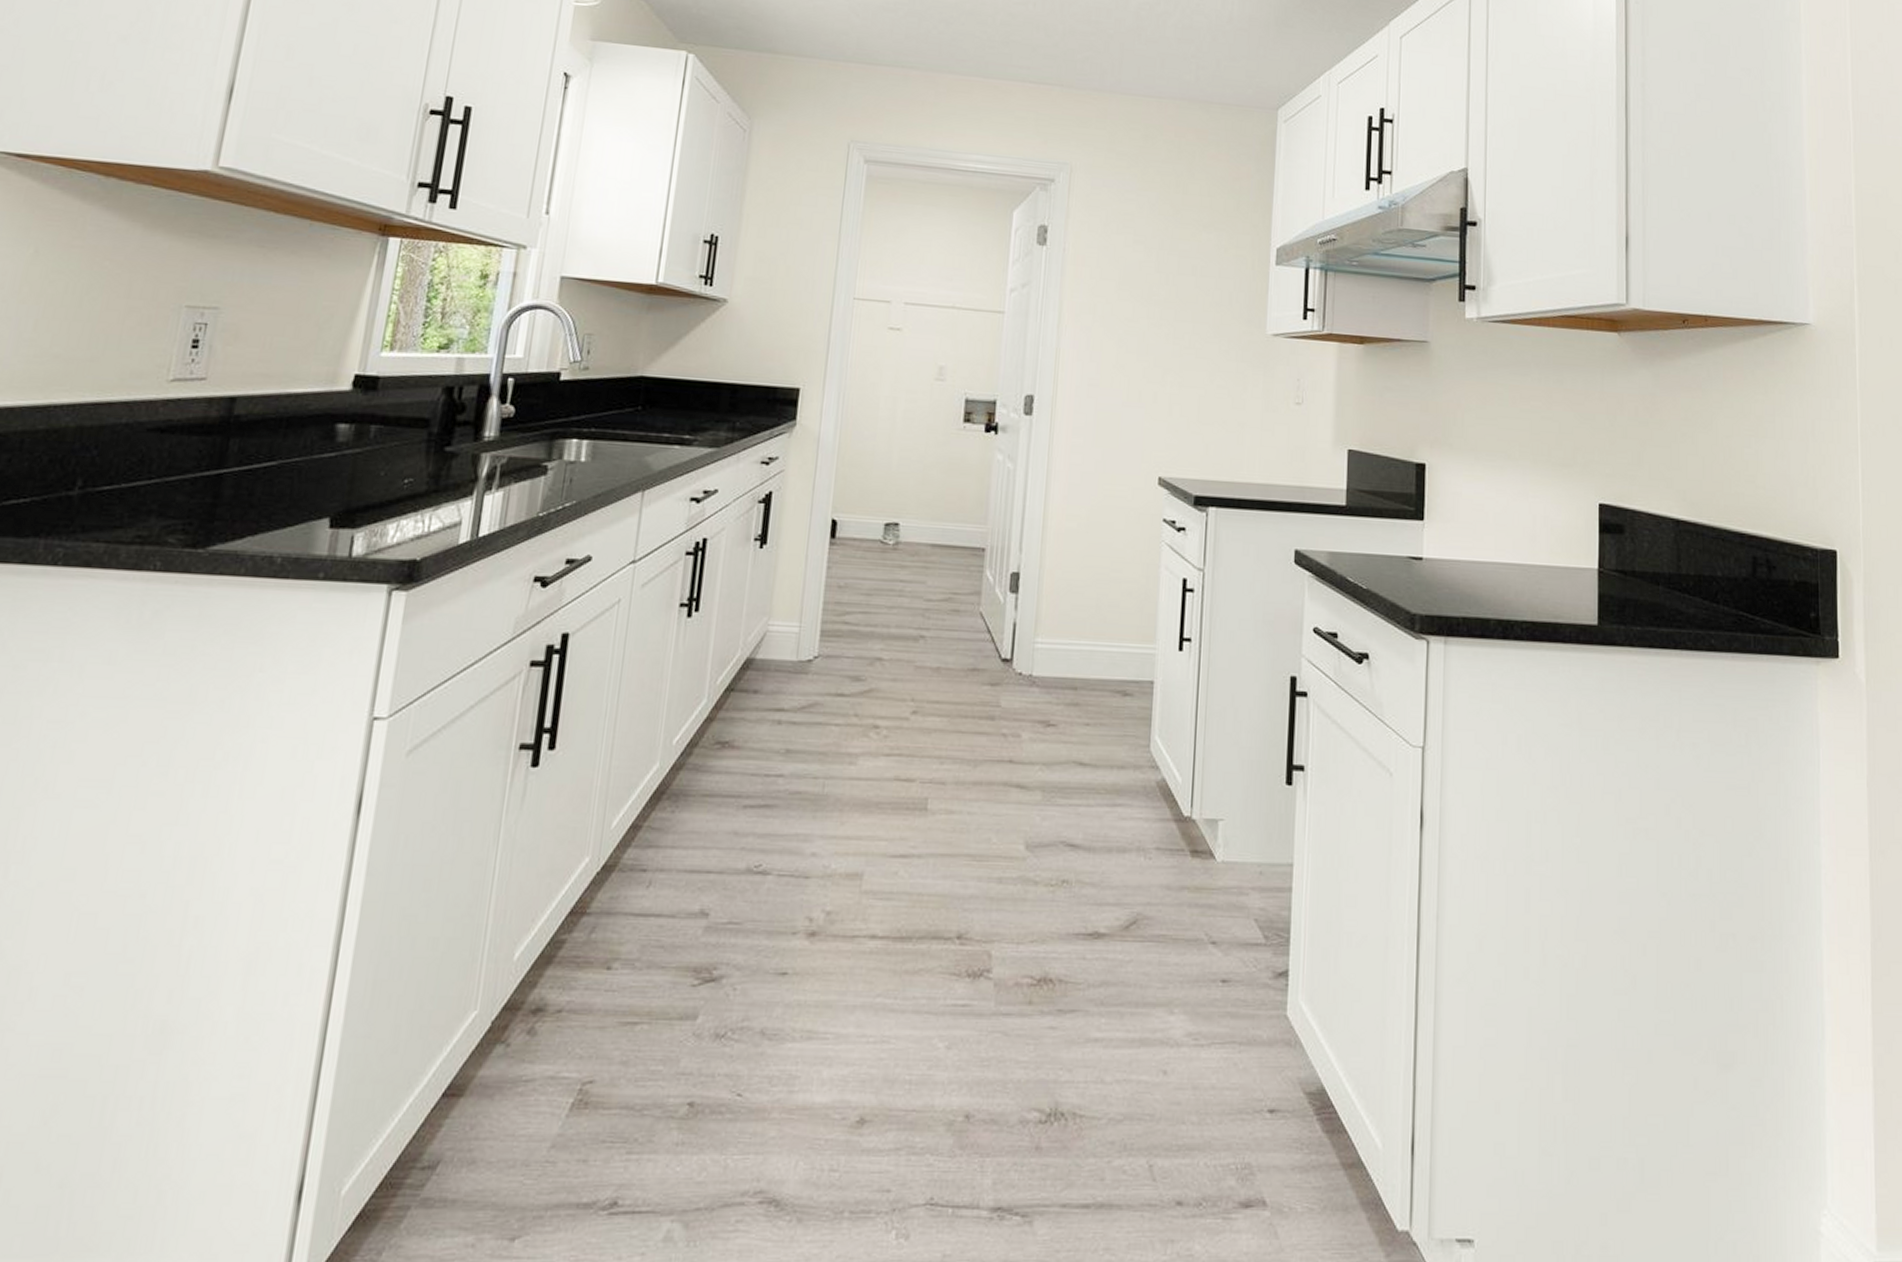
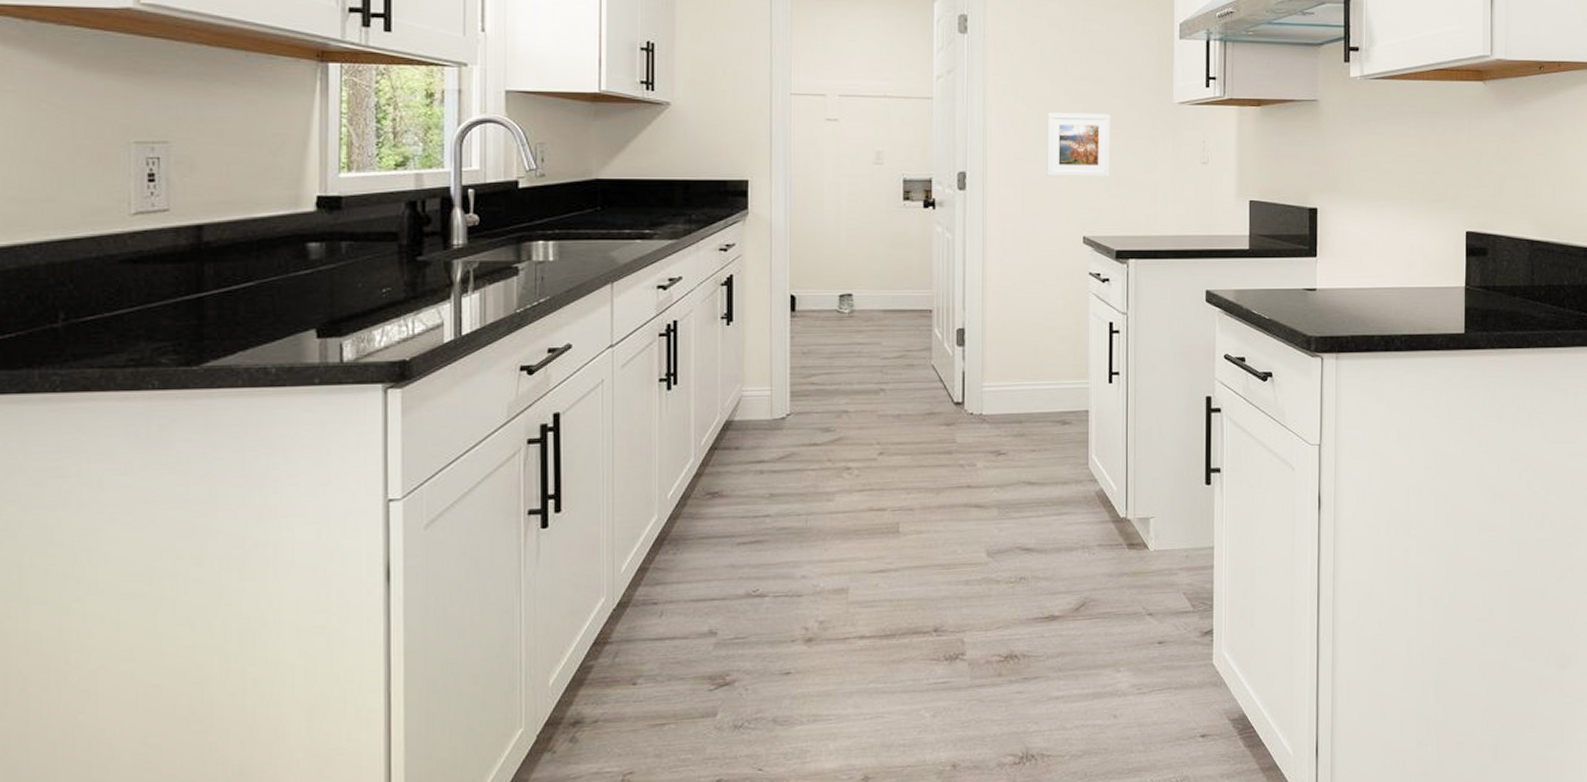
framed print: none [1122,336,1197,412] -> present [1046,112,1111,177]

